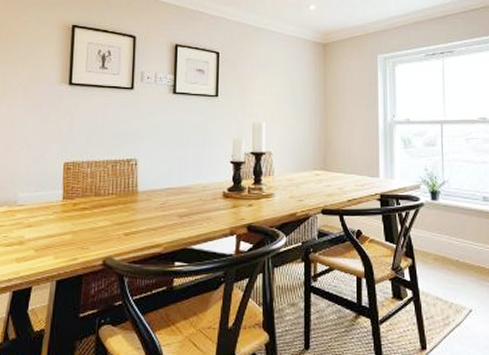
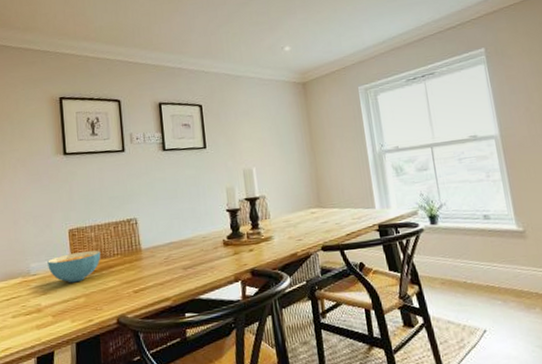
cereal bowl: none [37,187,95,218] -> present [47,250,101,283]

